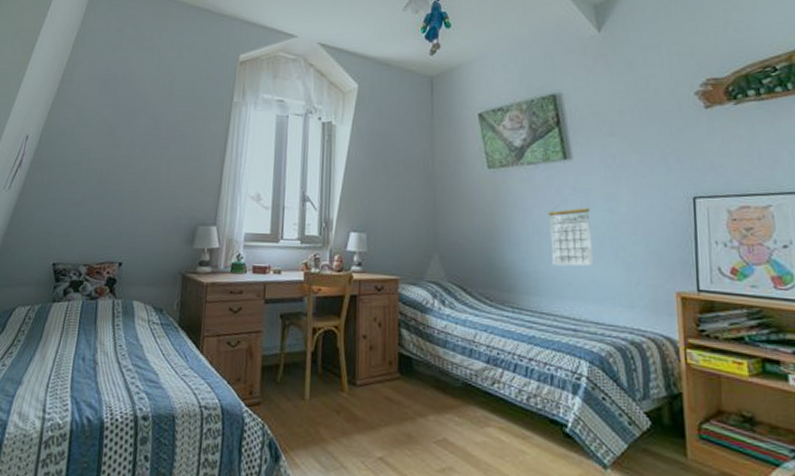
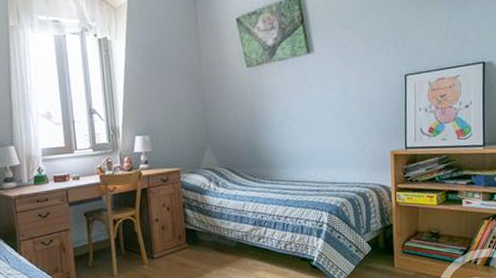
calendar: present [548,208,593,267] -> none [296,93,331,143]

